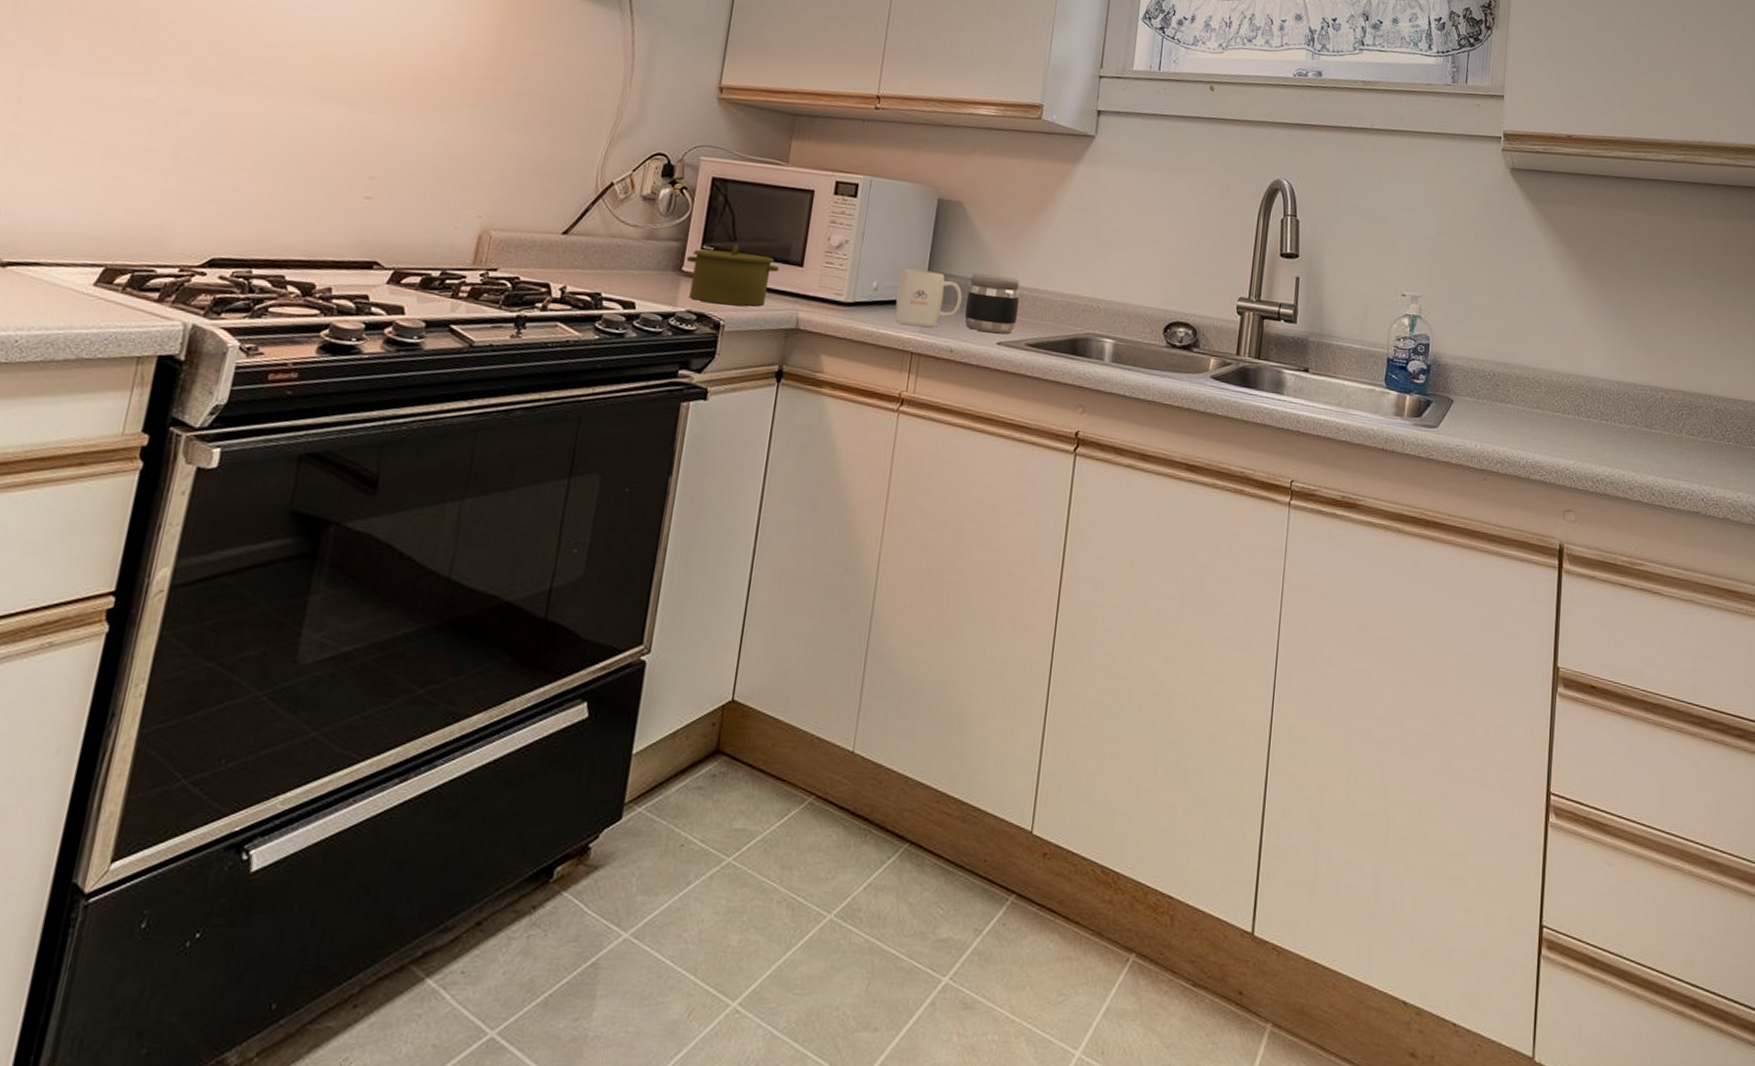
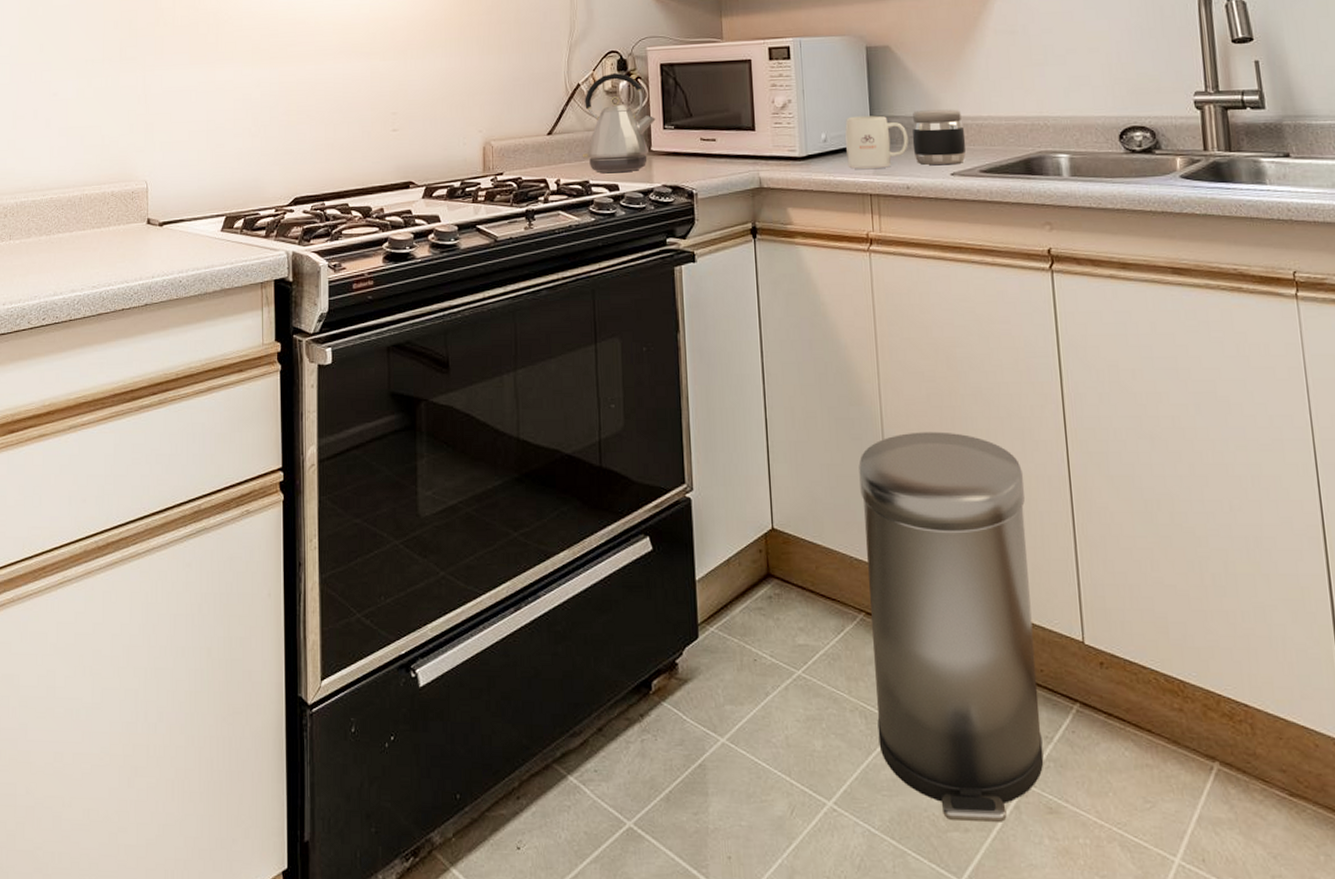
kettle: none [598,178,695,290] -> present [582,73,656,174]
cooking pot: present [686,244,780,306] -> none [653,120,735,176]
pedal bin: none [801,606,1008,1020] -> present [858,431,1044,822]

